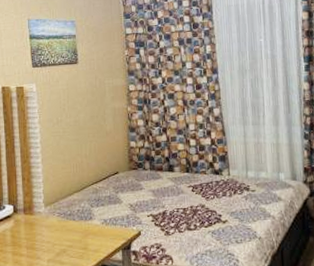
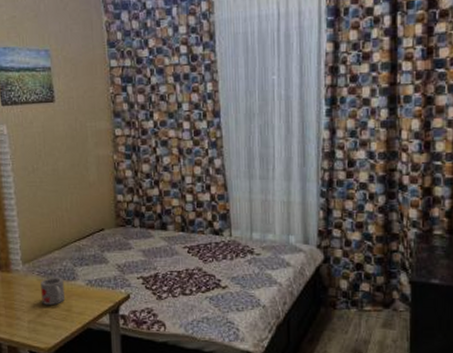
mug: none [60,218,82,244] -> present [41,278,65,305]

